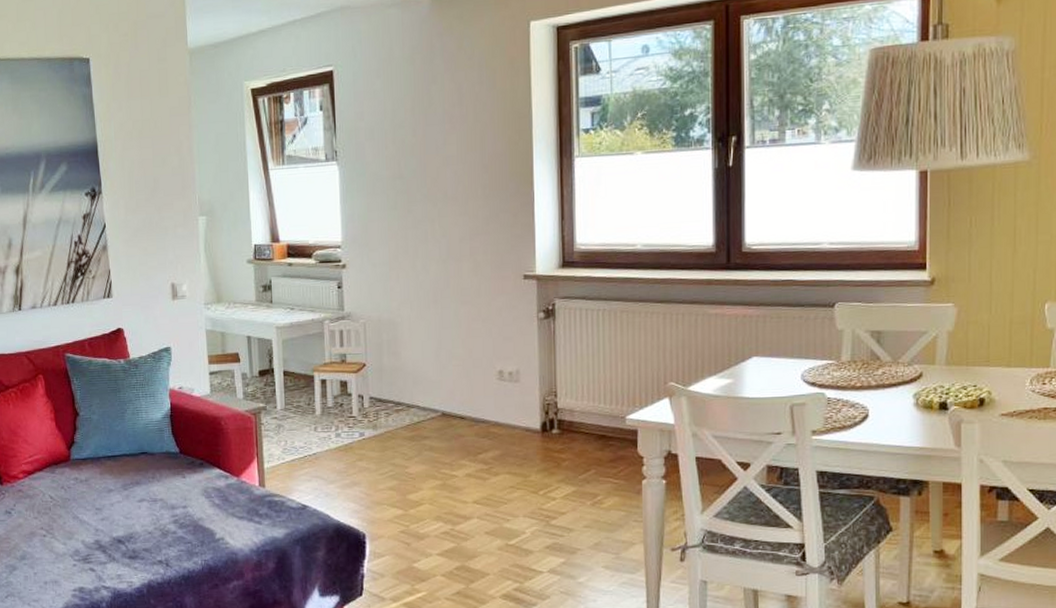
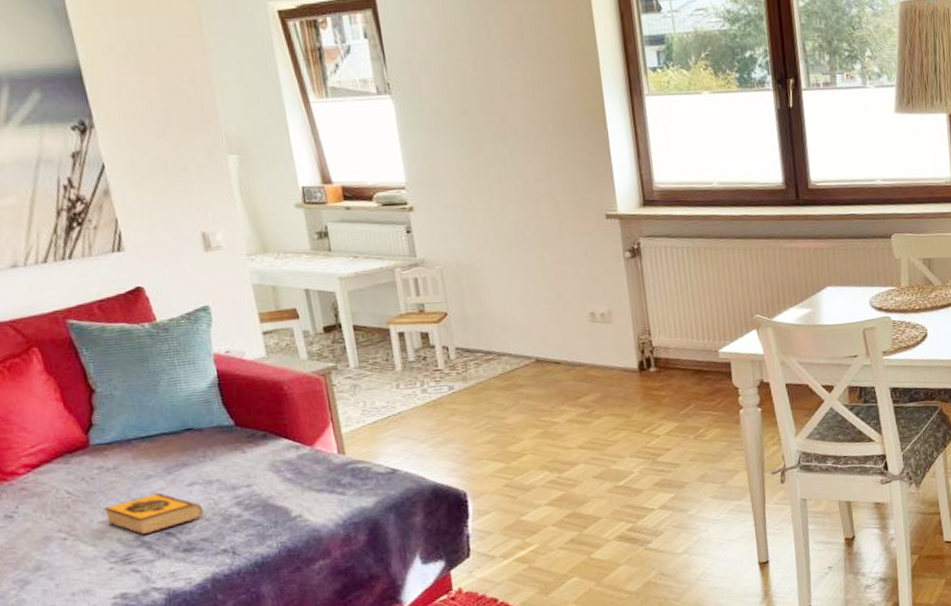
hardback book: none [74,505,147,540] -> present [103,492,203,536]

